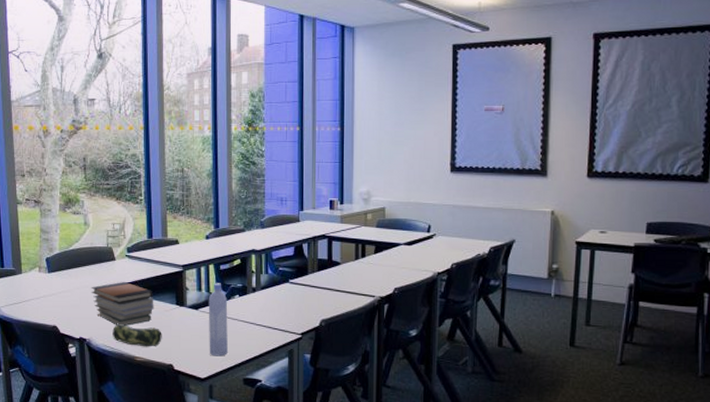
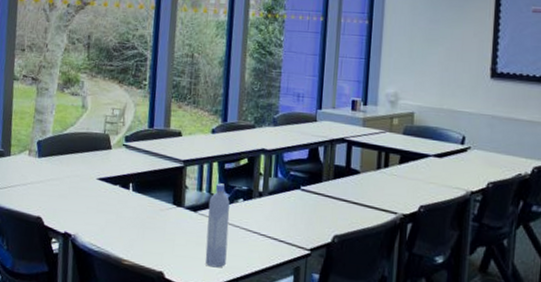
book stack: present [91,282,154,326] -> none [82,173,149,224]
pencil case: present [112,323,162,347] -> none [100,219,155,251]

